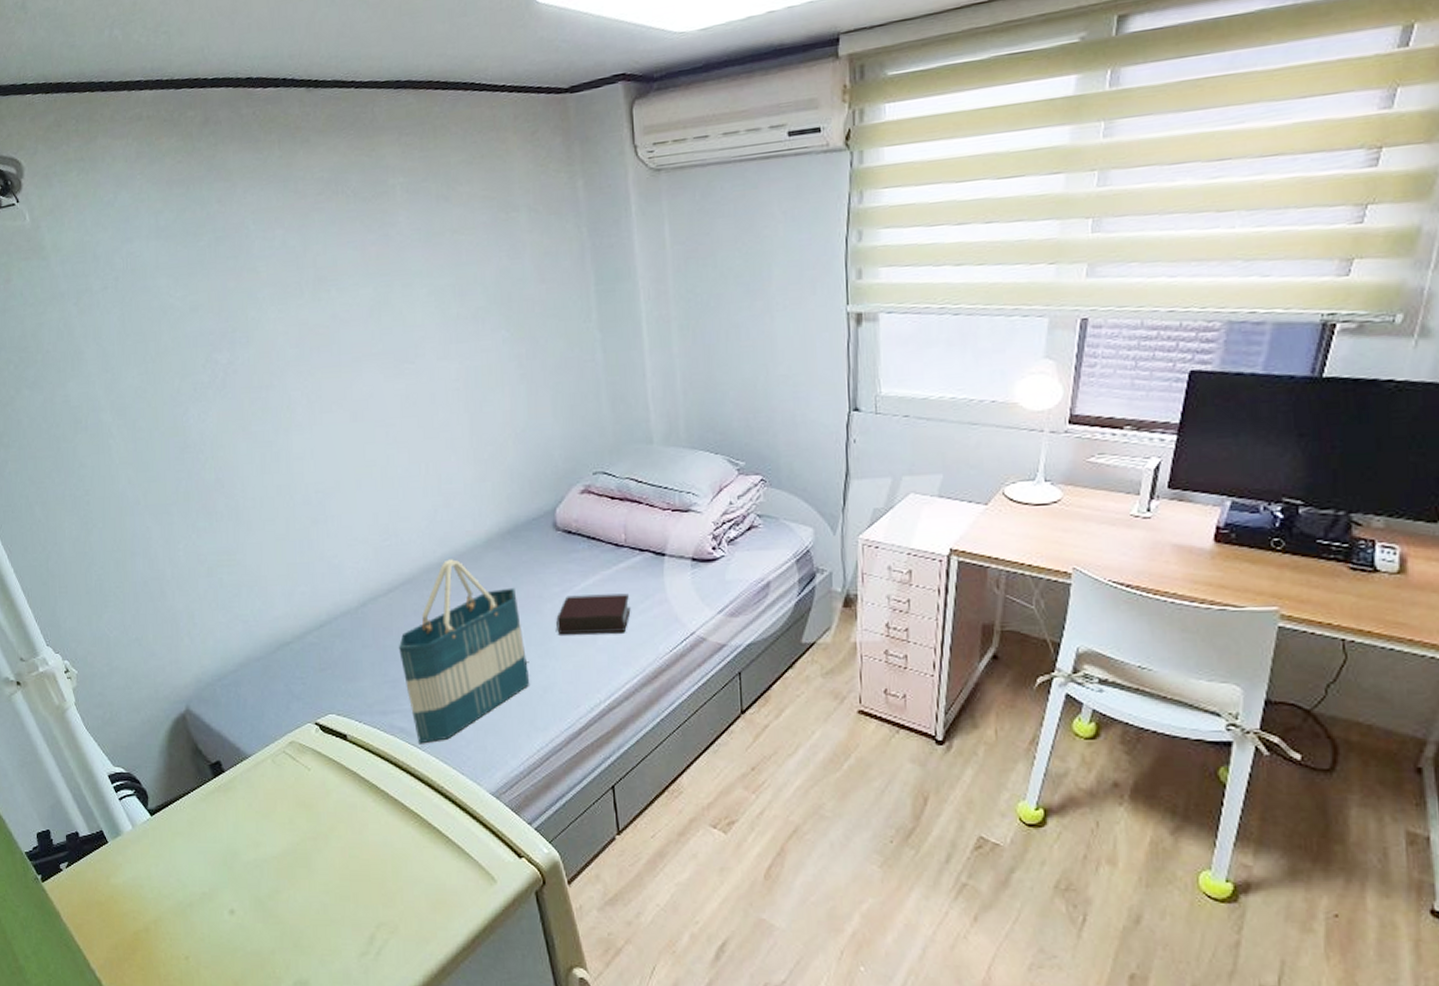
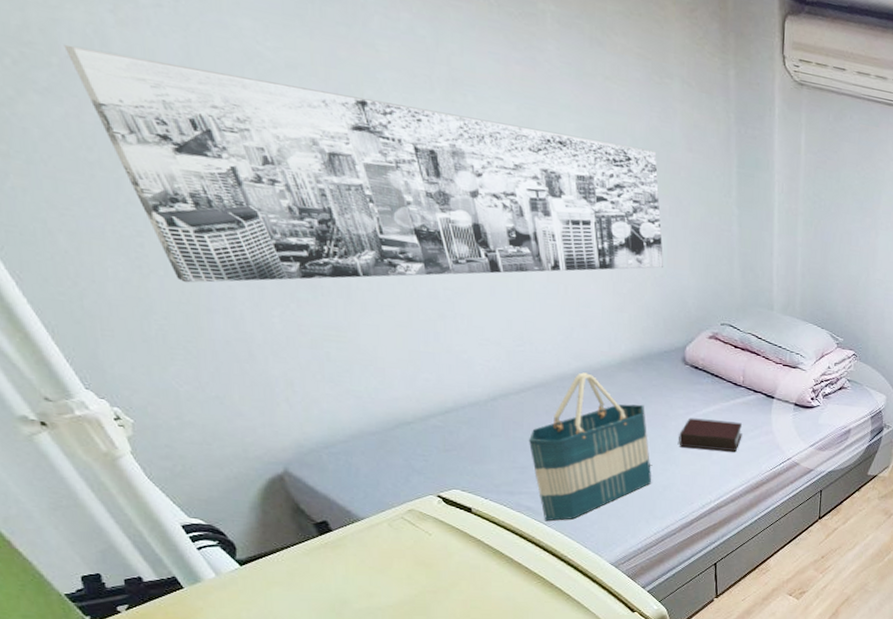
wall art: none [45,293,524,531] -> present [63,44,663,283]

